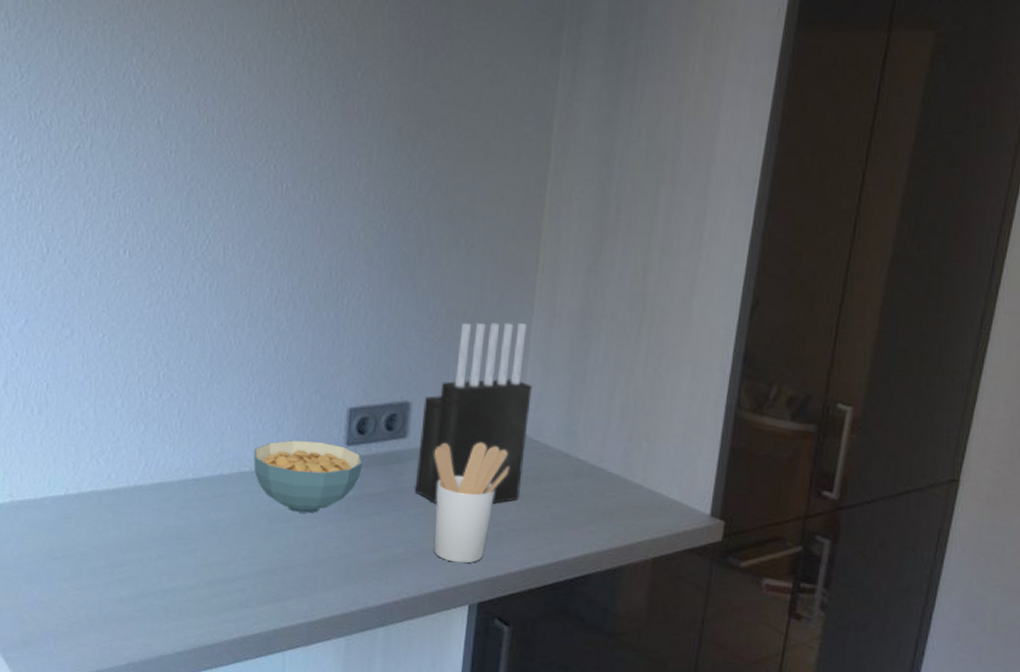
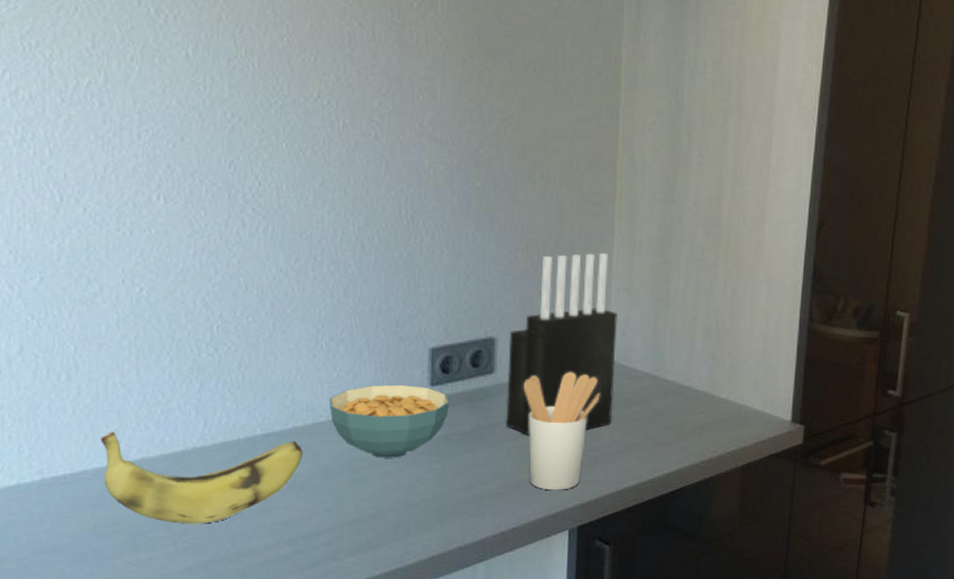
banana: none [59,463,227,558] -> present [100,431,303,524]

